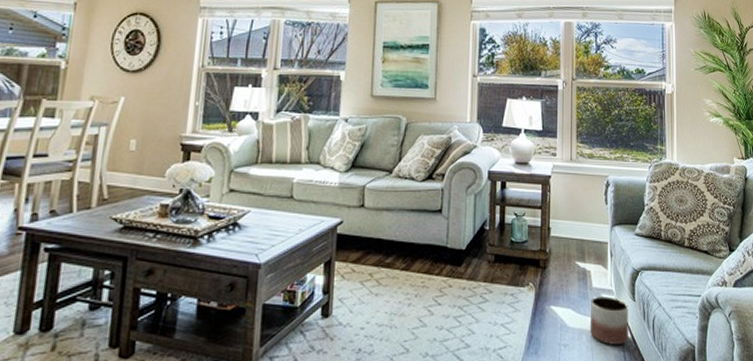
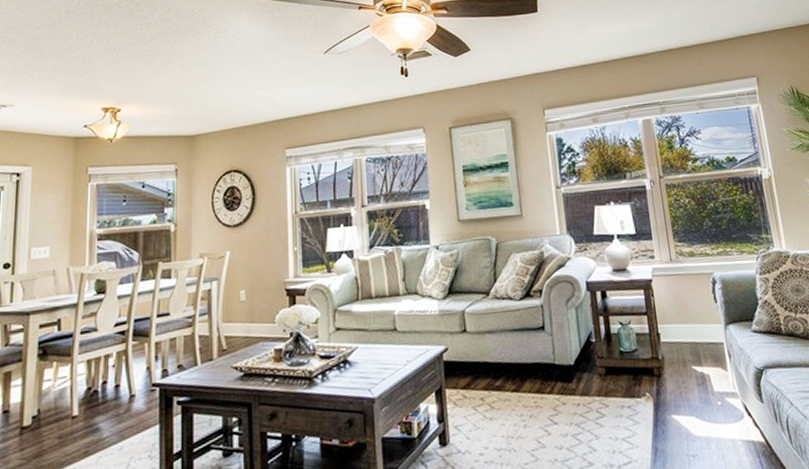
planter: present [590,296,628,345] -> none [714,400,762,452]

